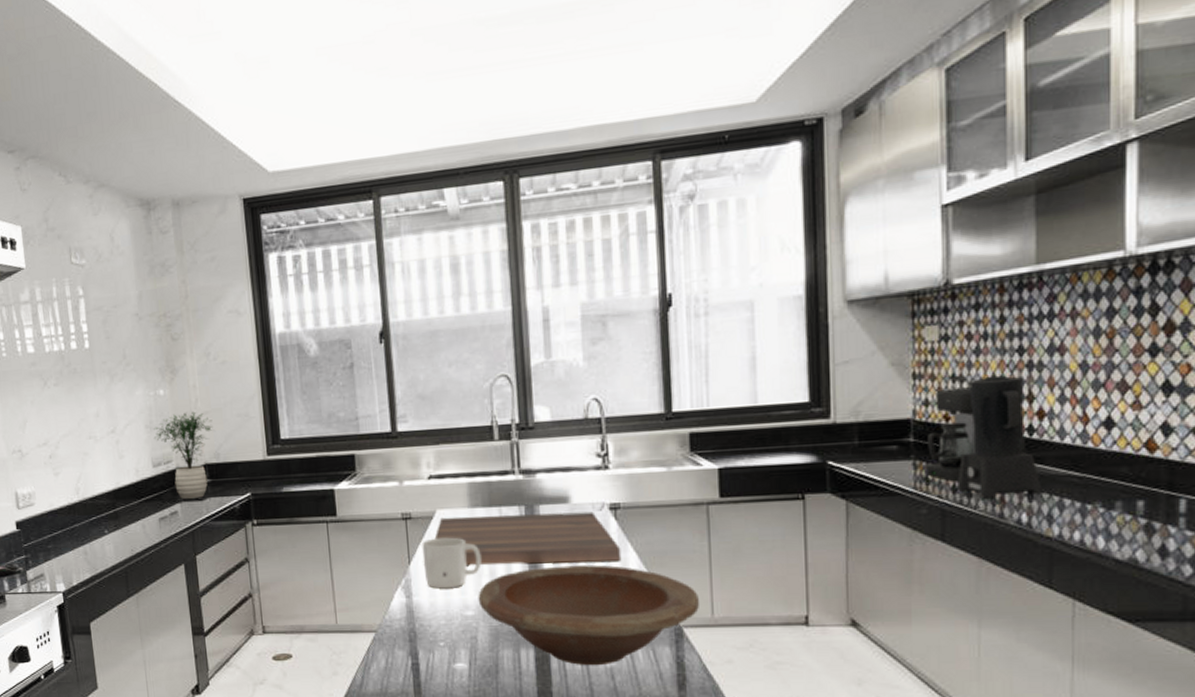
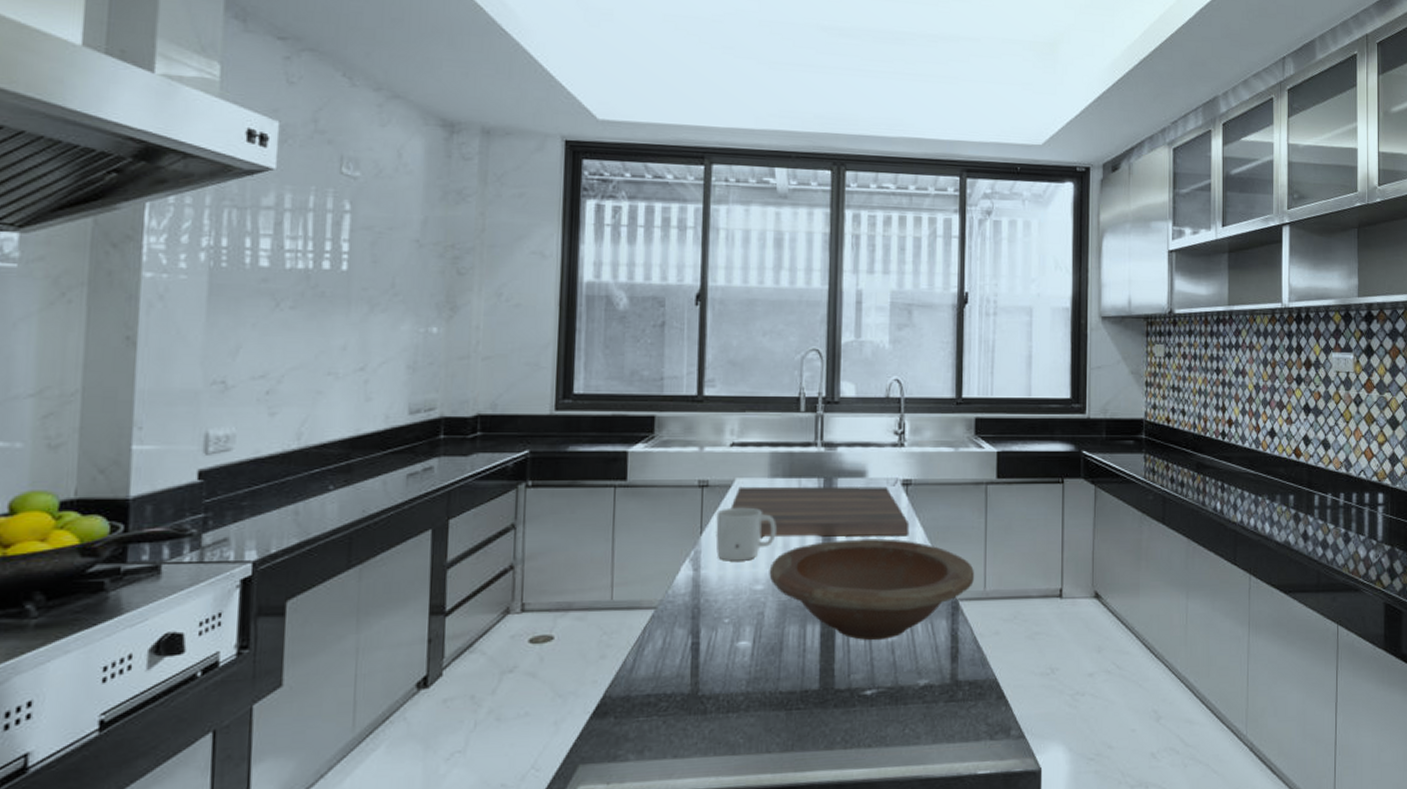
potted plant: present [153,411,213,499] -> none [415,355,494,453]
coffee maker: present [926,387,1025,483] -> none [1153,396,1220,474]
blender: present [956,375,1043,500] -> none [1173,389,1231,490]

